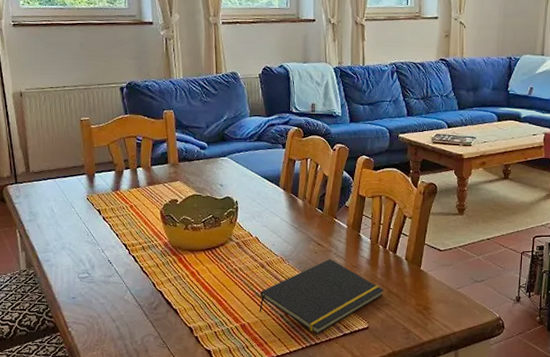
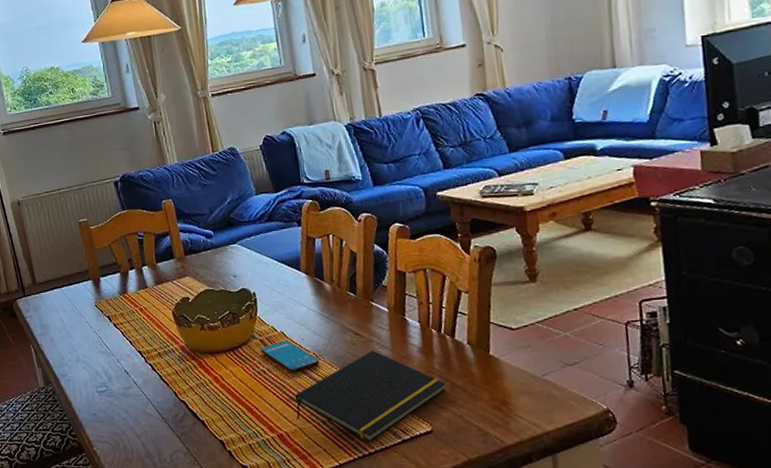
smartphone: none [236,245,285,273] -> present [260,341,320,373]

